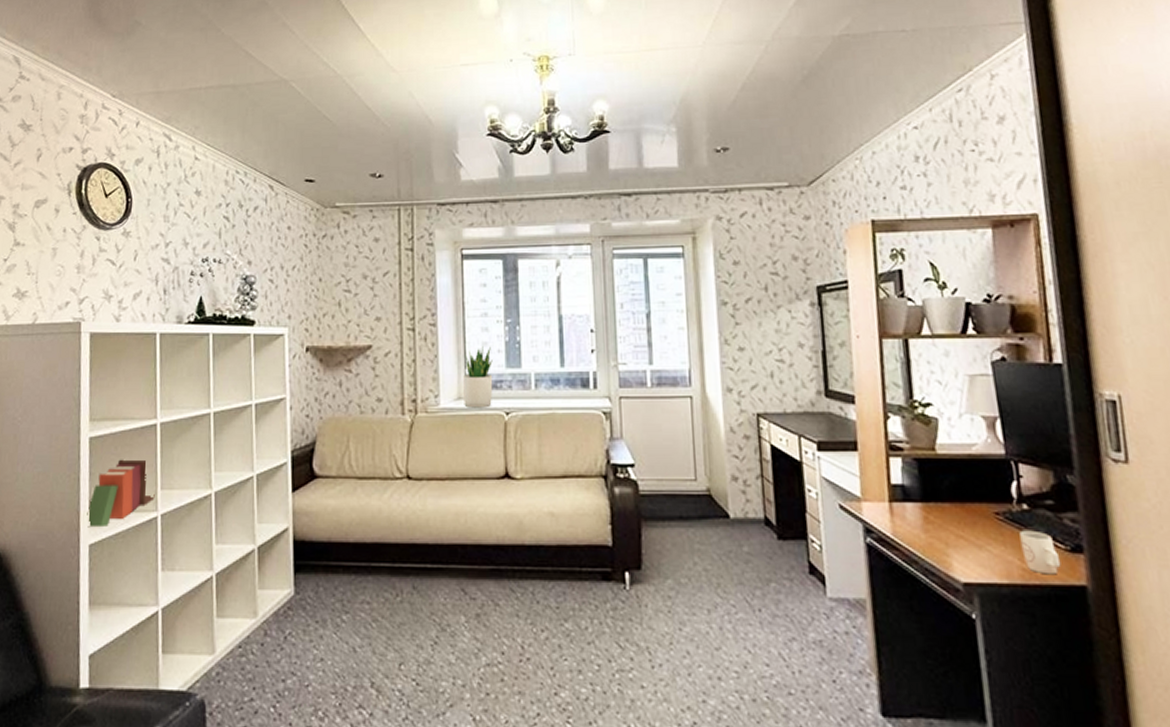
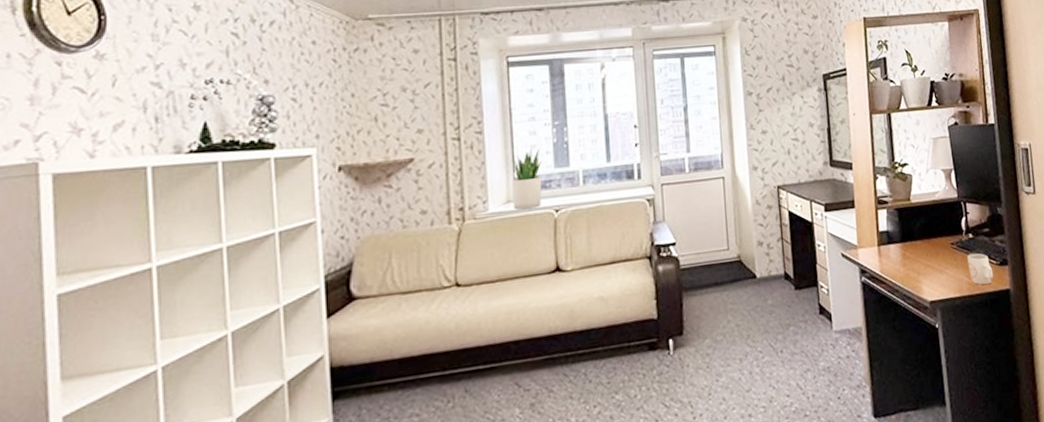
books: present [87,457,155,528] -> none [57,311,153,398]

